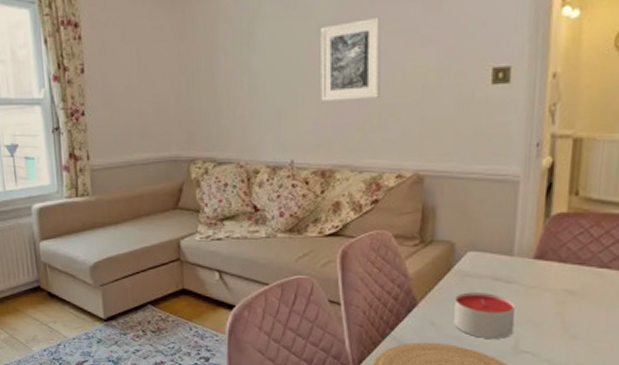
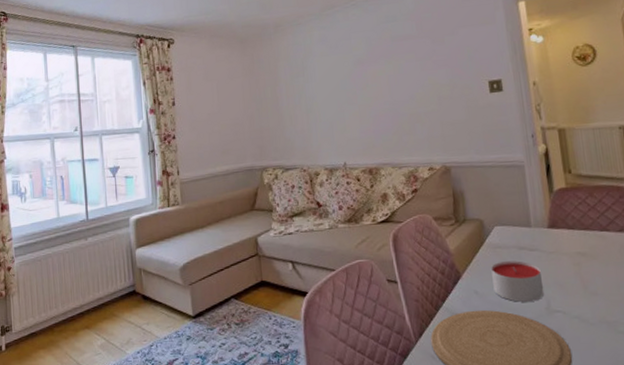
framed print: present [321,16,381,101] -> none [357,50,408,114]

